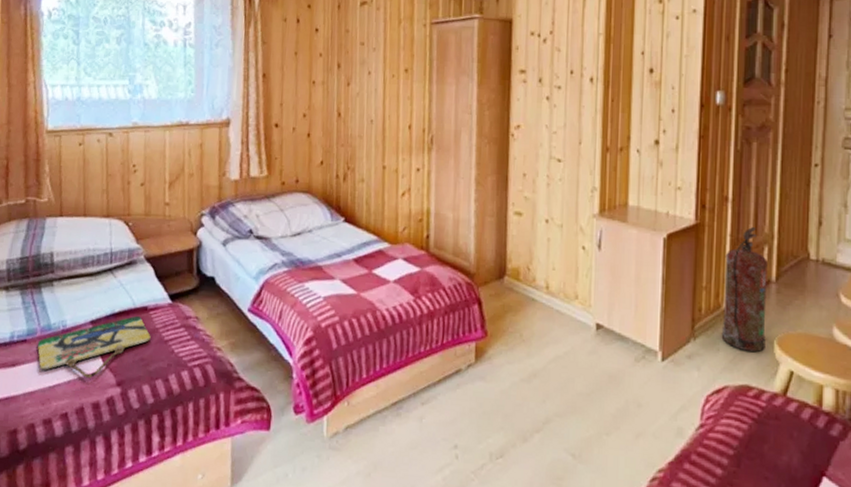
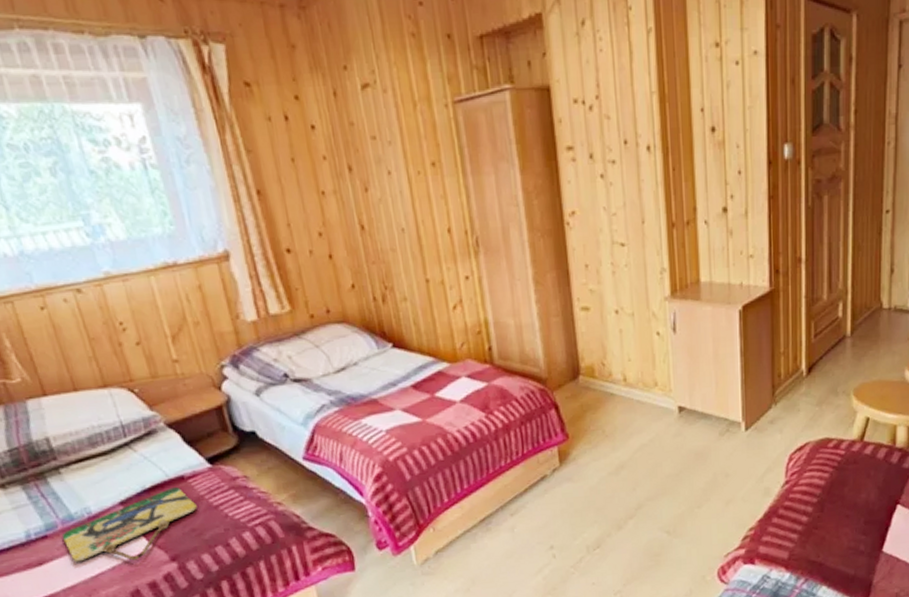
fire extinguisher: present [721,227,768,352] -> none [801,285,843,407]

